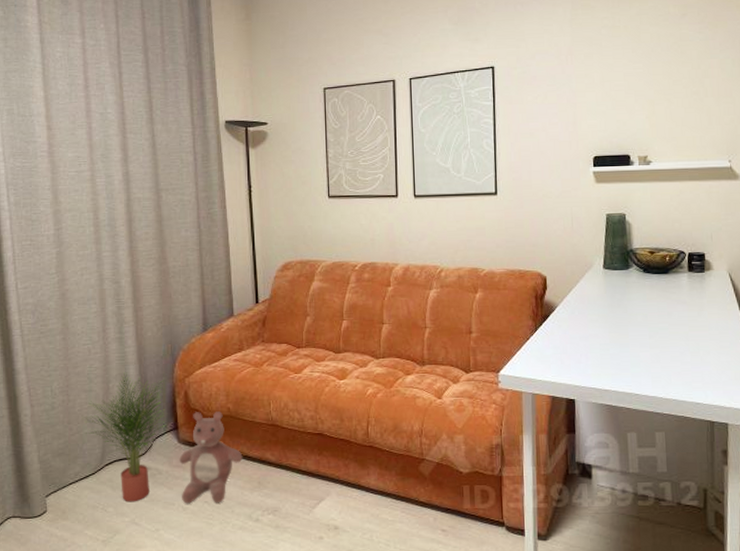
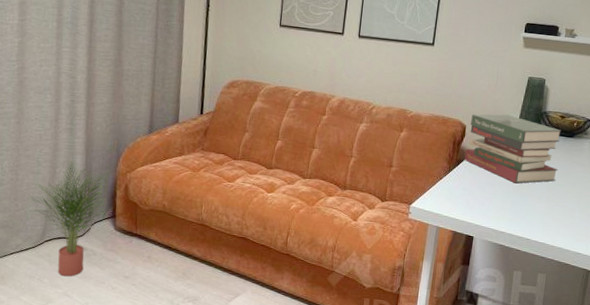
stuffed animal: present [179,411,243,504] -> none [112,204,172,287]
books: none [550,258,657,333] -> present [464,114,562,184]

